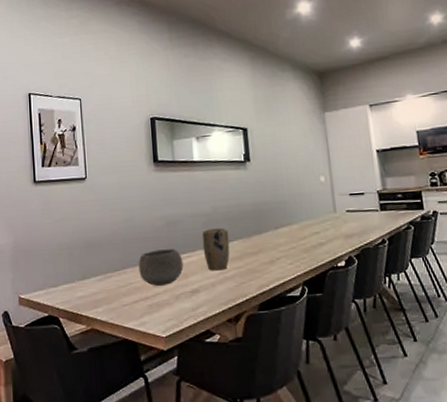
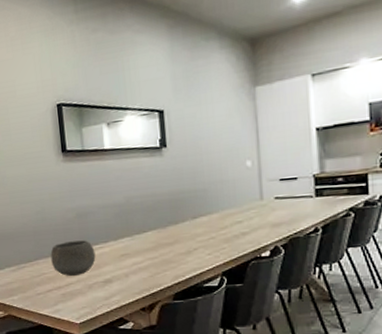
plant pot: present [202,228,230,271] -> none [114,218,144,262]

